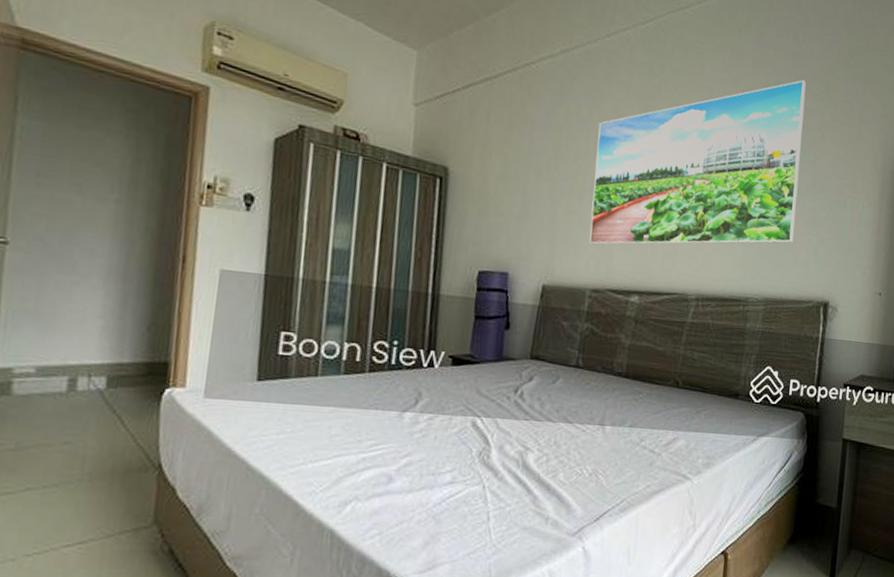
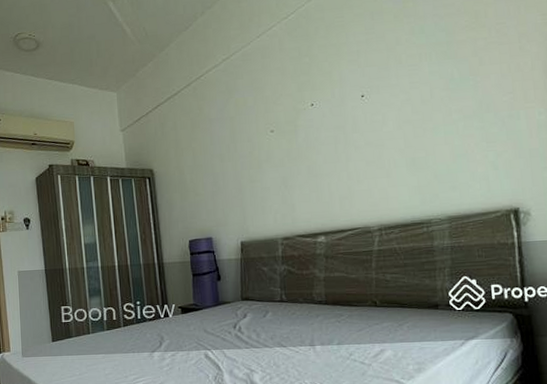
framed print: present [589,79,806,245] -> none [263,17,468,203]

